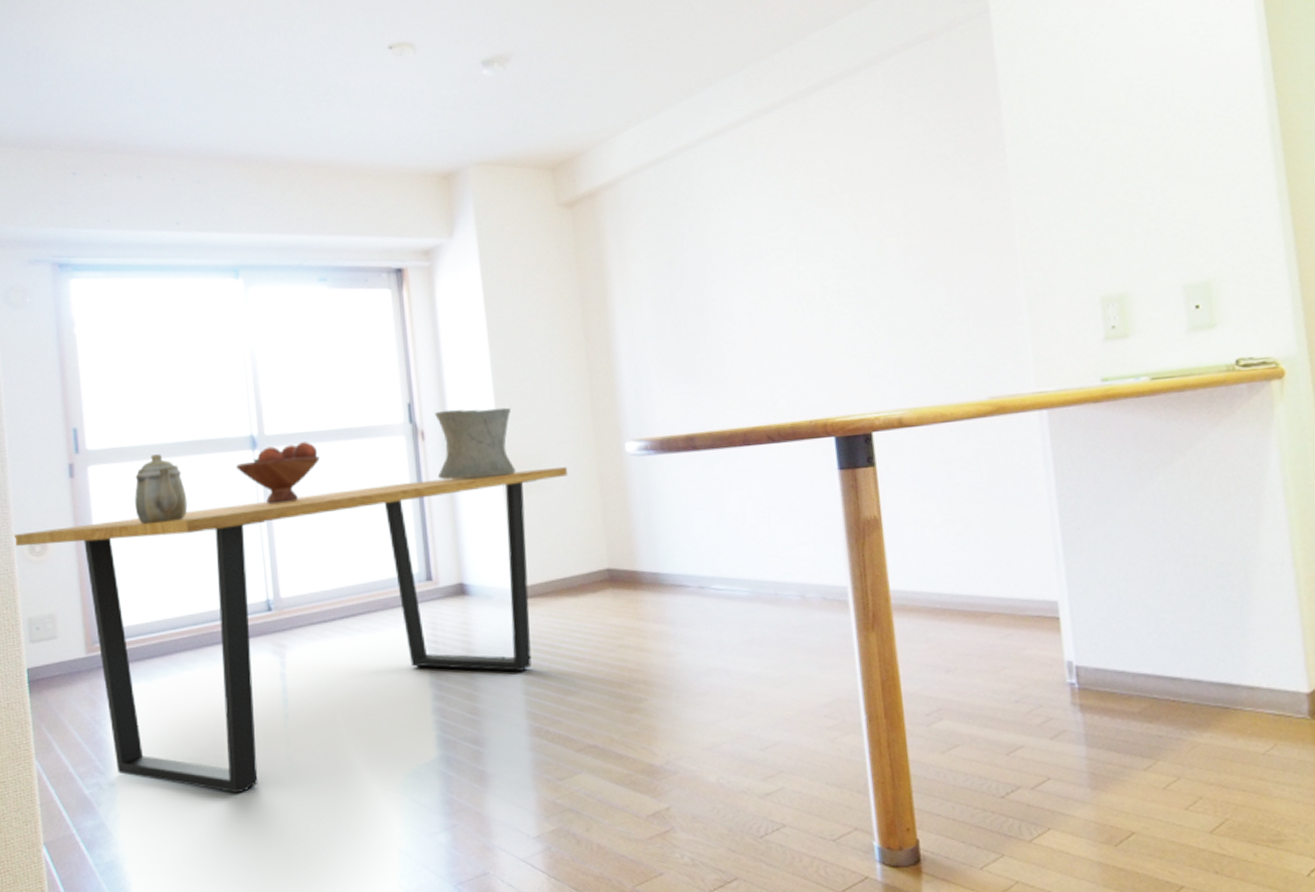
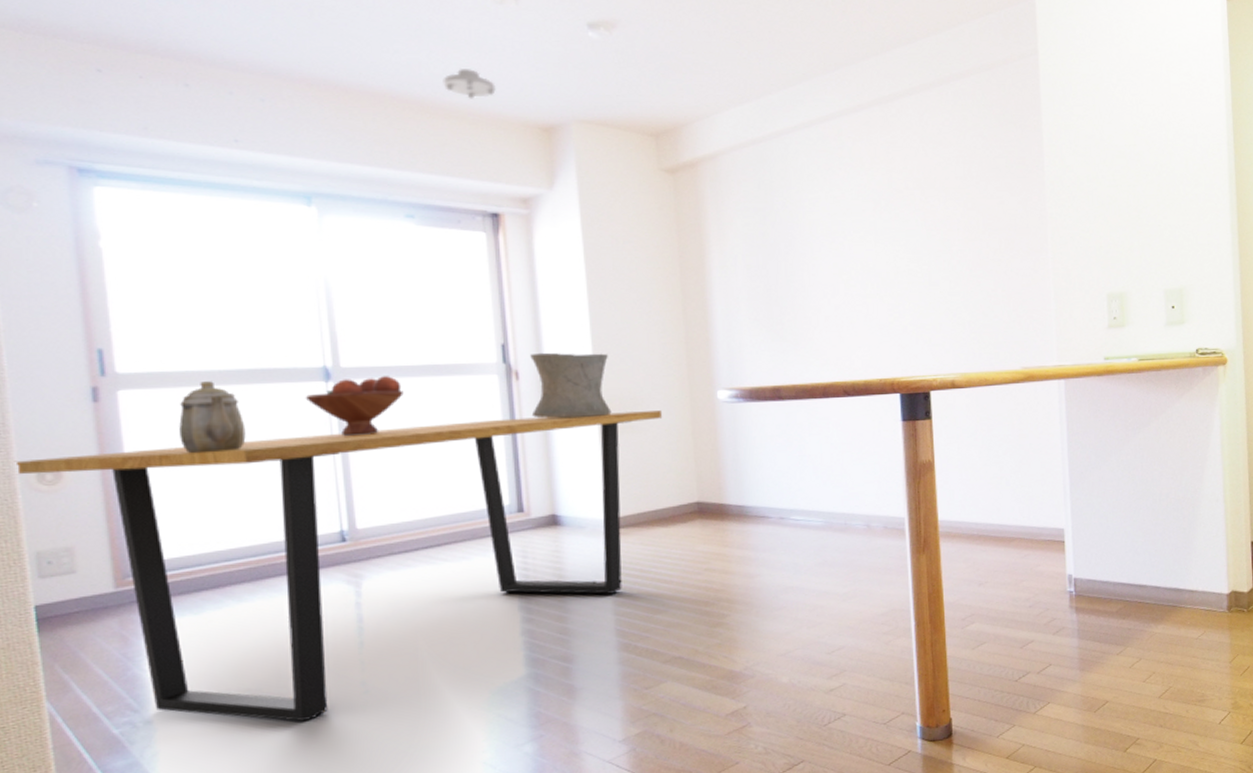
ceiling light: none [349,125,397,156] -> present [443,69,496,99]

